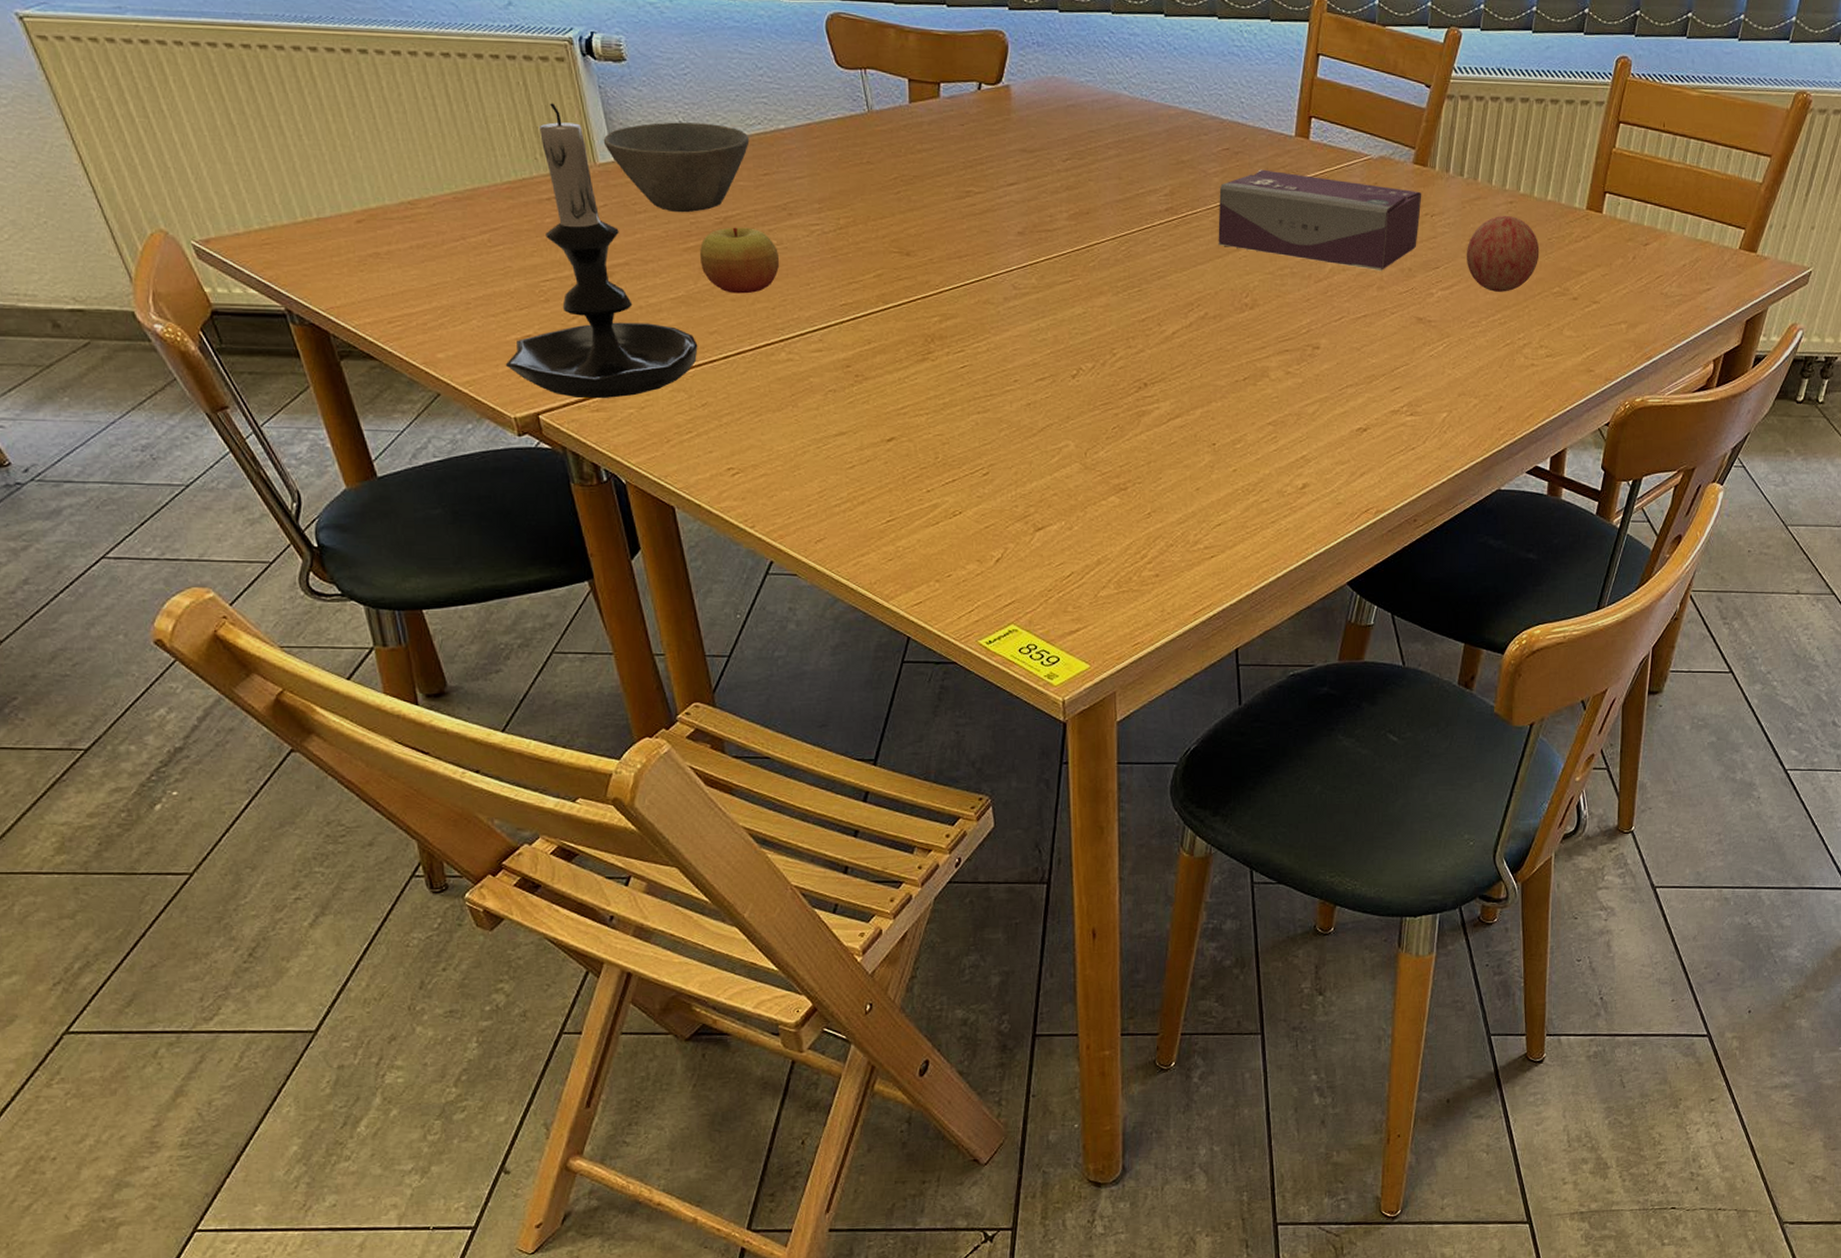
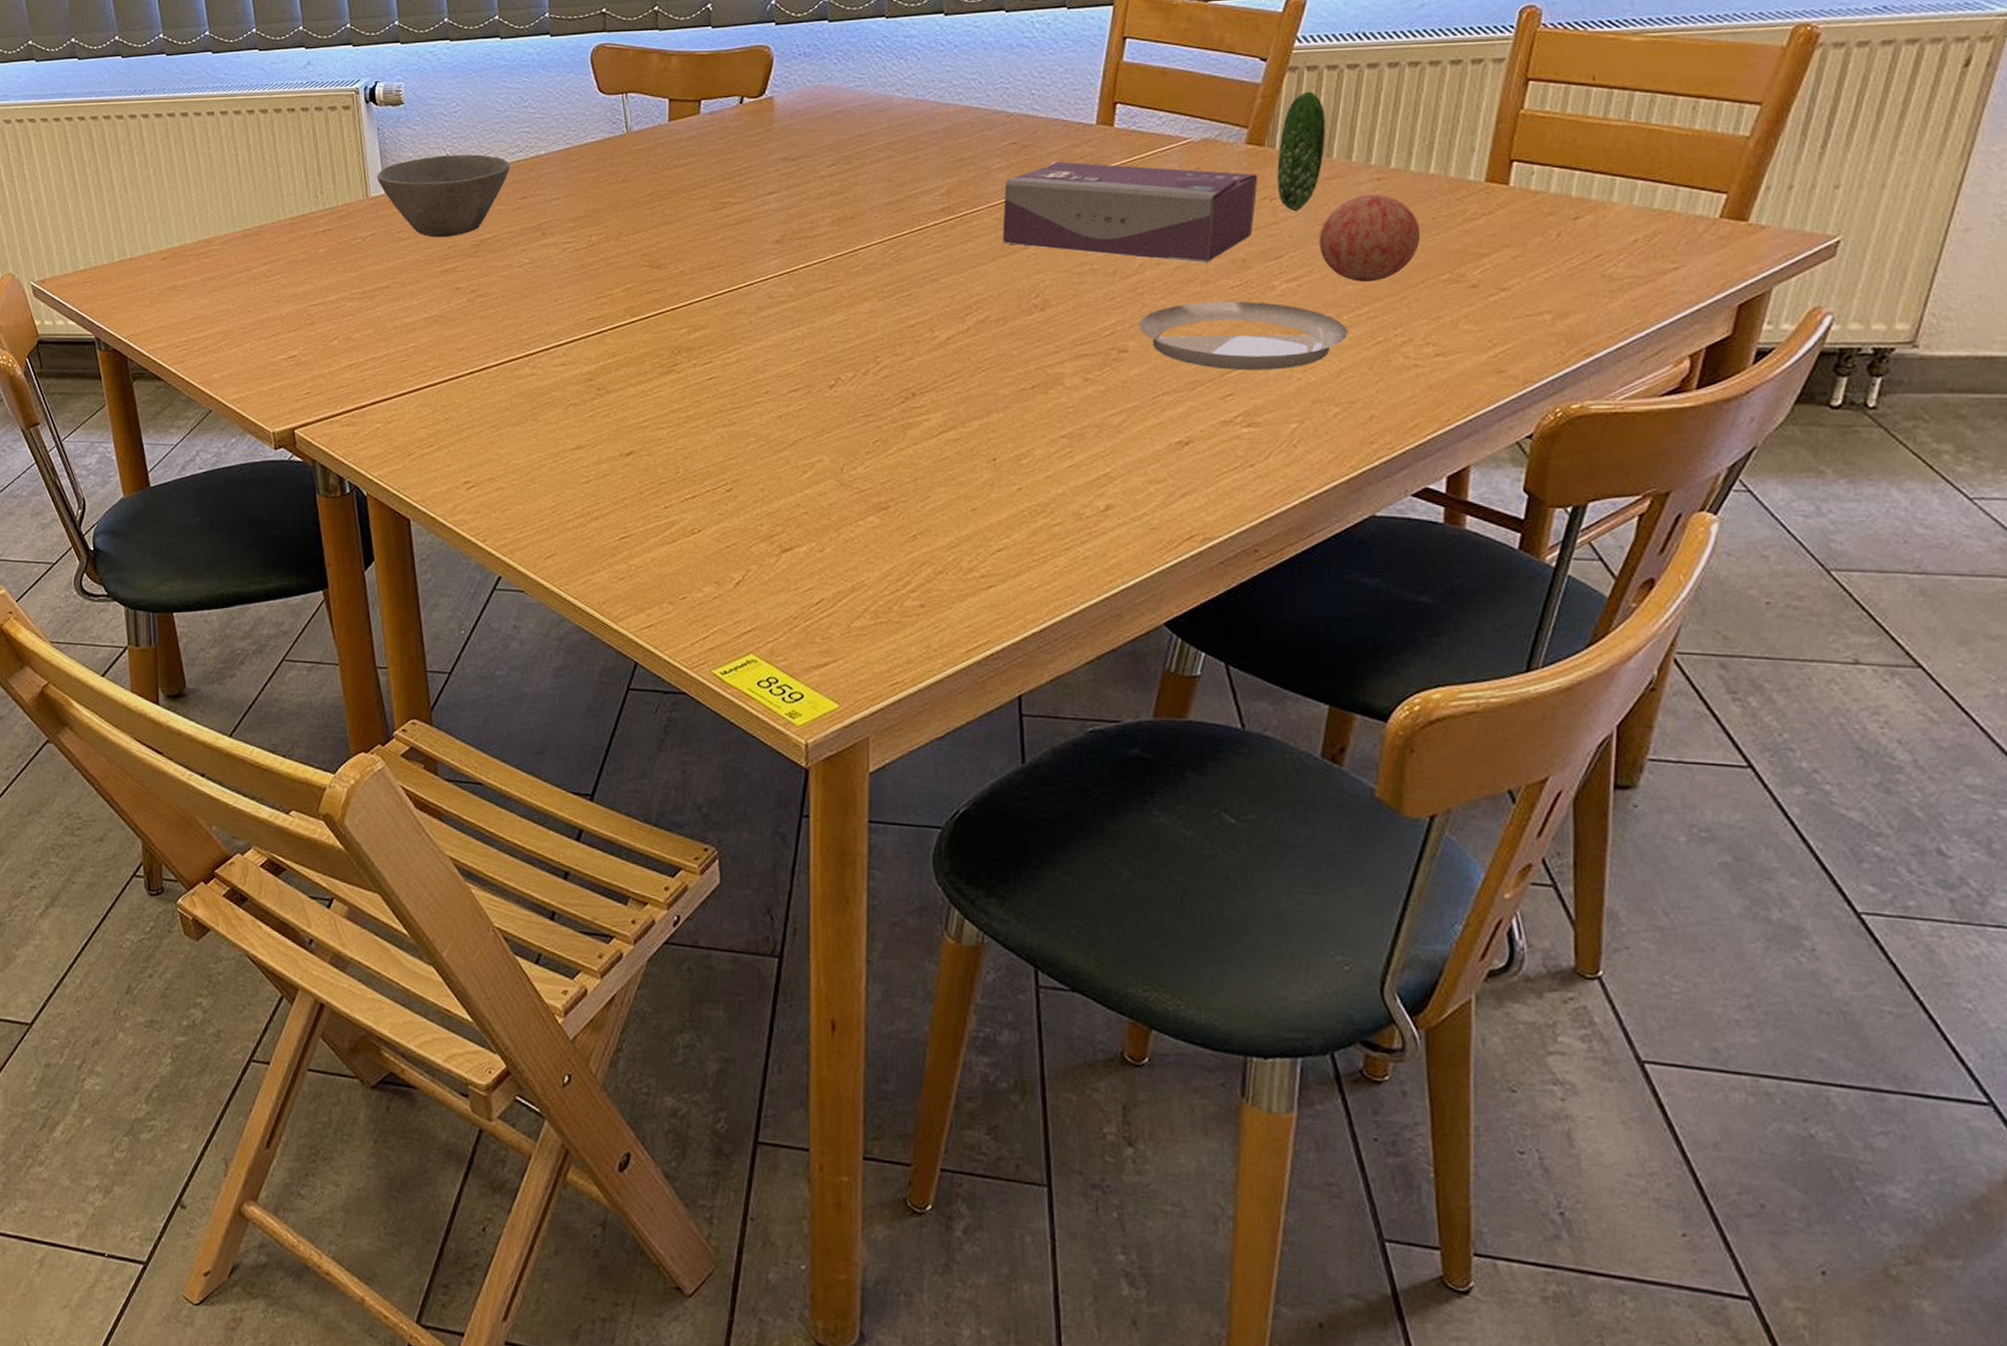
candle holder: present [505,103,698,398] -> none [270,146,446,413]
apple: present [699,227,780,294] -> none [454,248,531,312]
plate: none [1329,118,1486,367] -> present [1139,91,1349,370]

